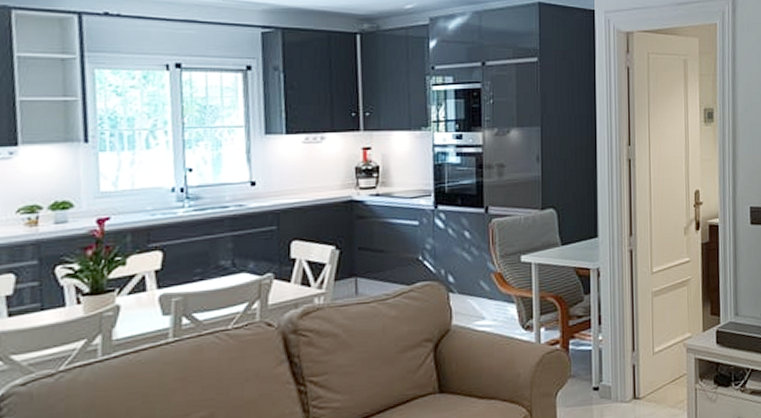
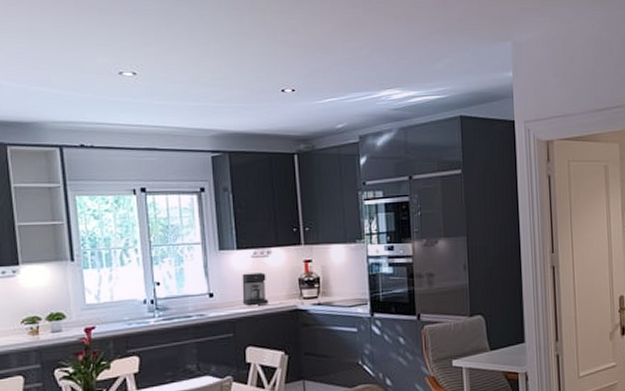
coffee maker: none [289,160,321,197] -> present [242,272,269,307]

